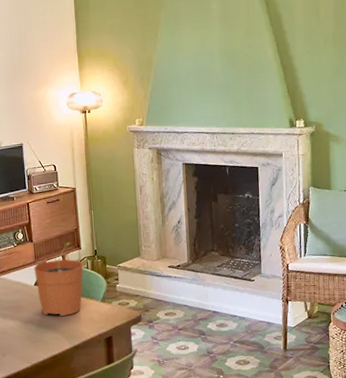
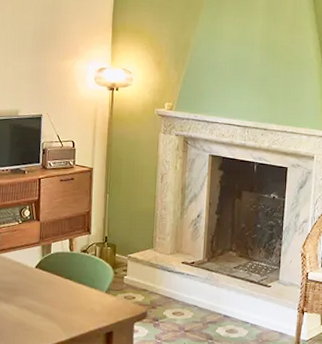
plant pot: present [33,242,84,316] -> none [37,224,91,304]

